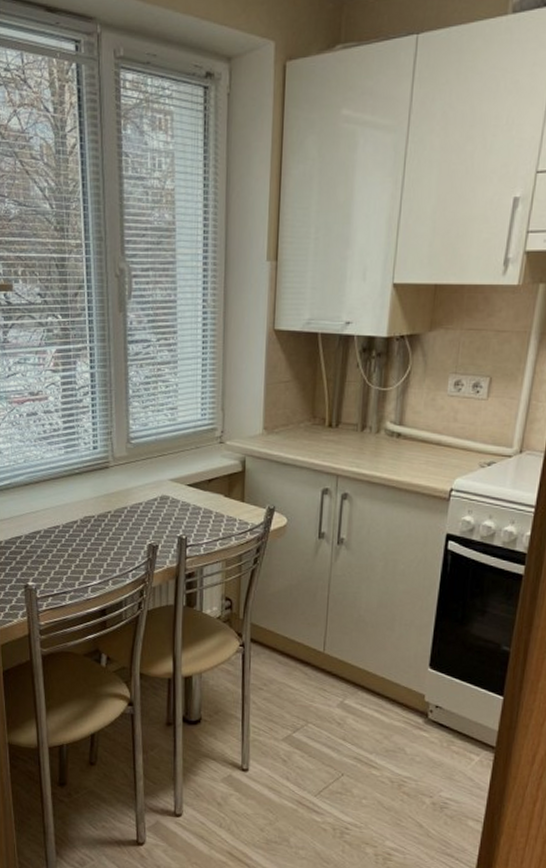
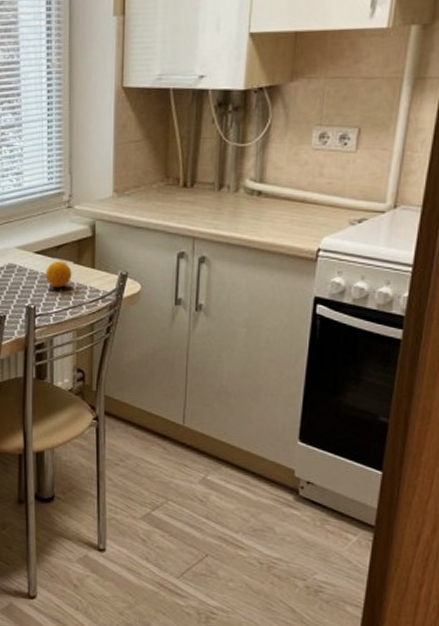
fruit: none [197,493,223,520] -> present [45,260,72,288]

